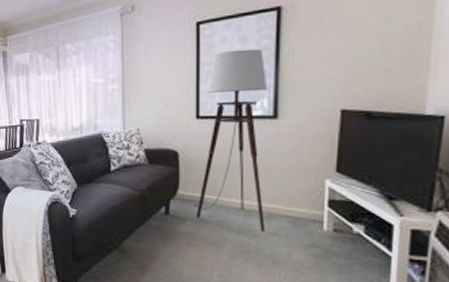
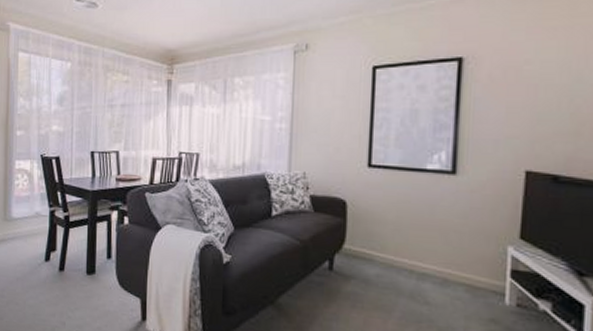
floor lamp: present [191,48,268,232] -> none [357,98,447,301]

